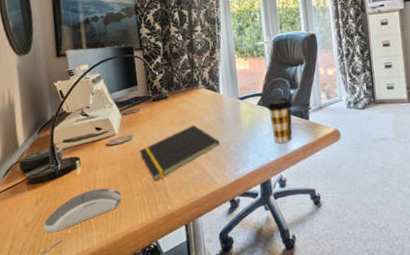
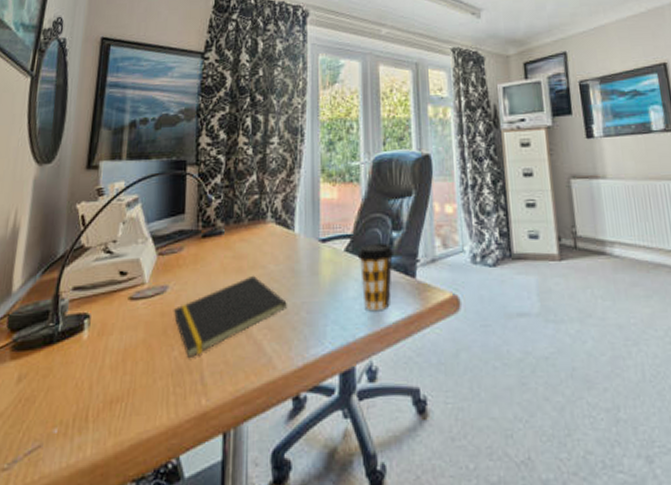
computer mouse: present [43,188,122,233] -> none [20,364,139,431]

